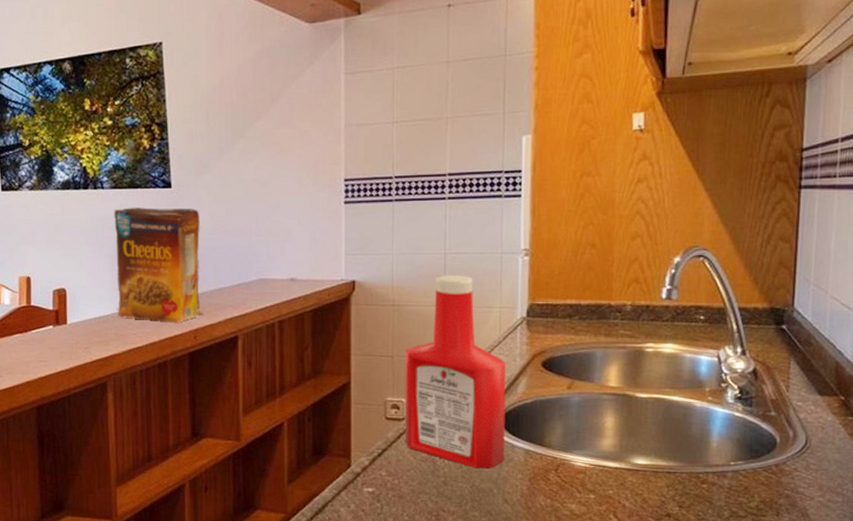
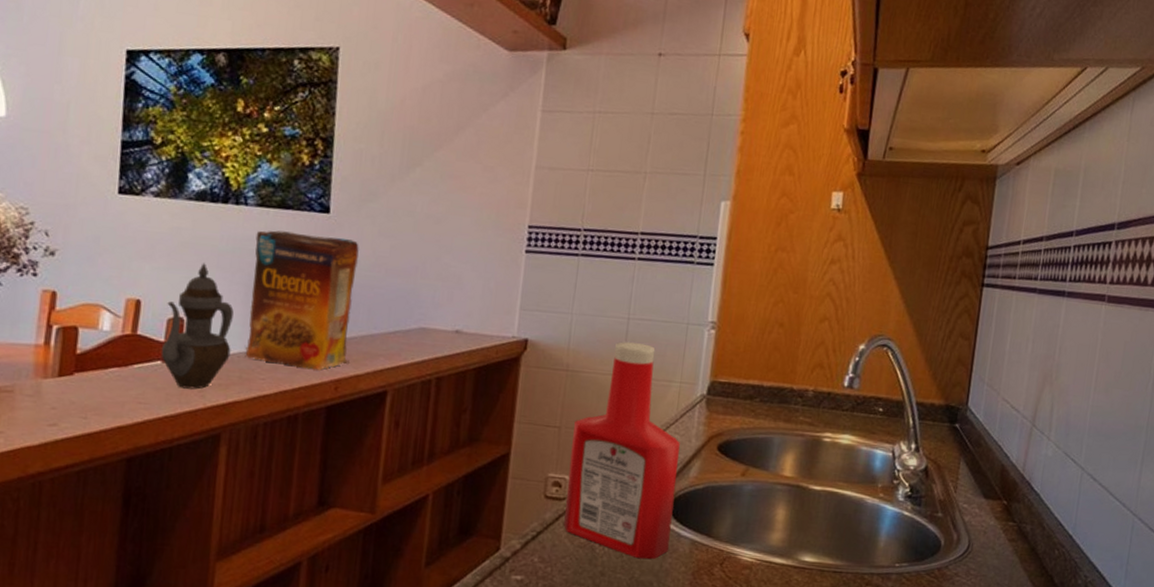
teapot: none [51,241,106,347] -> present [160,263,234,390]

